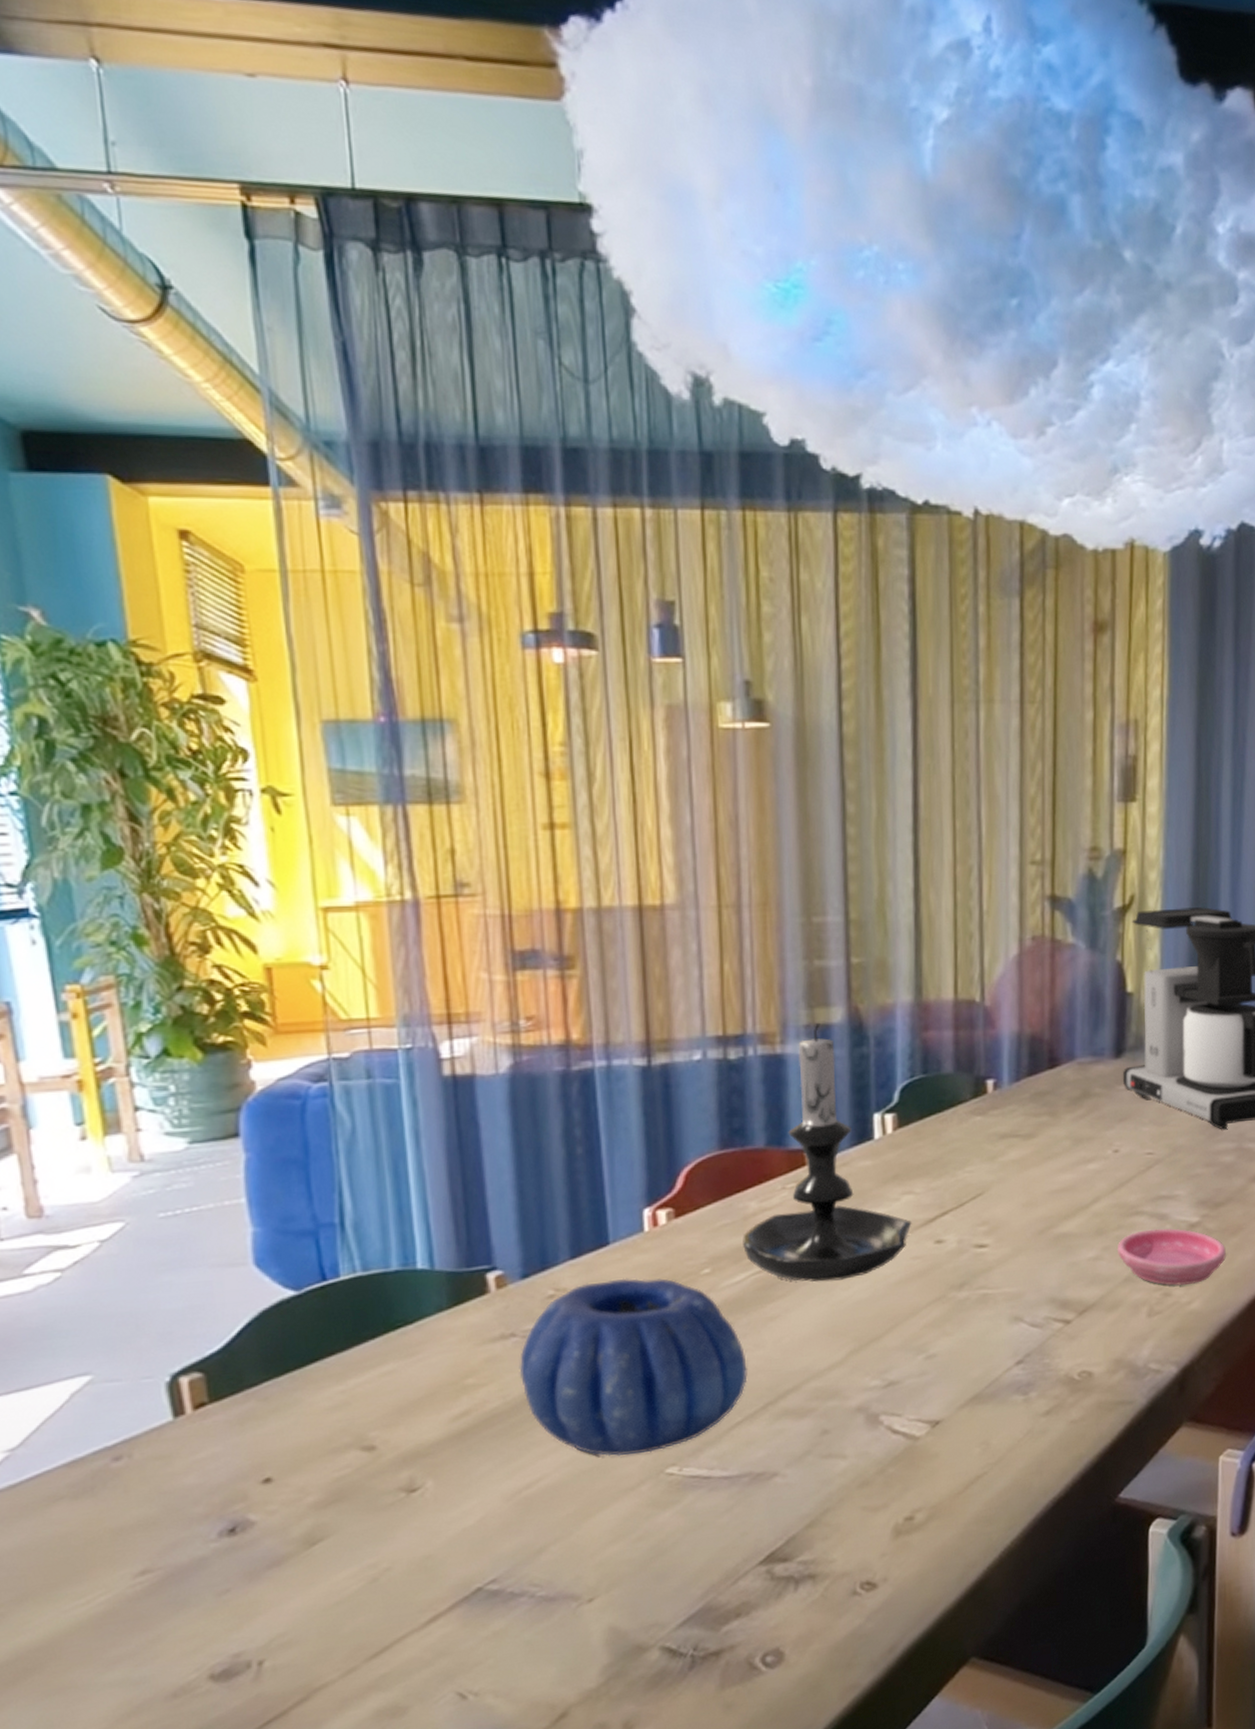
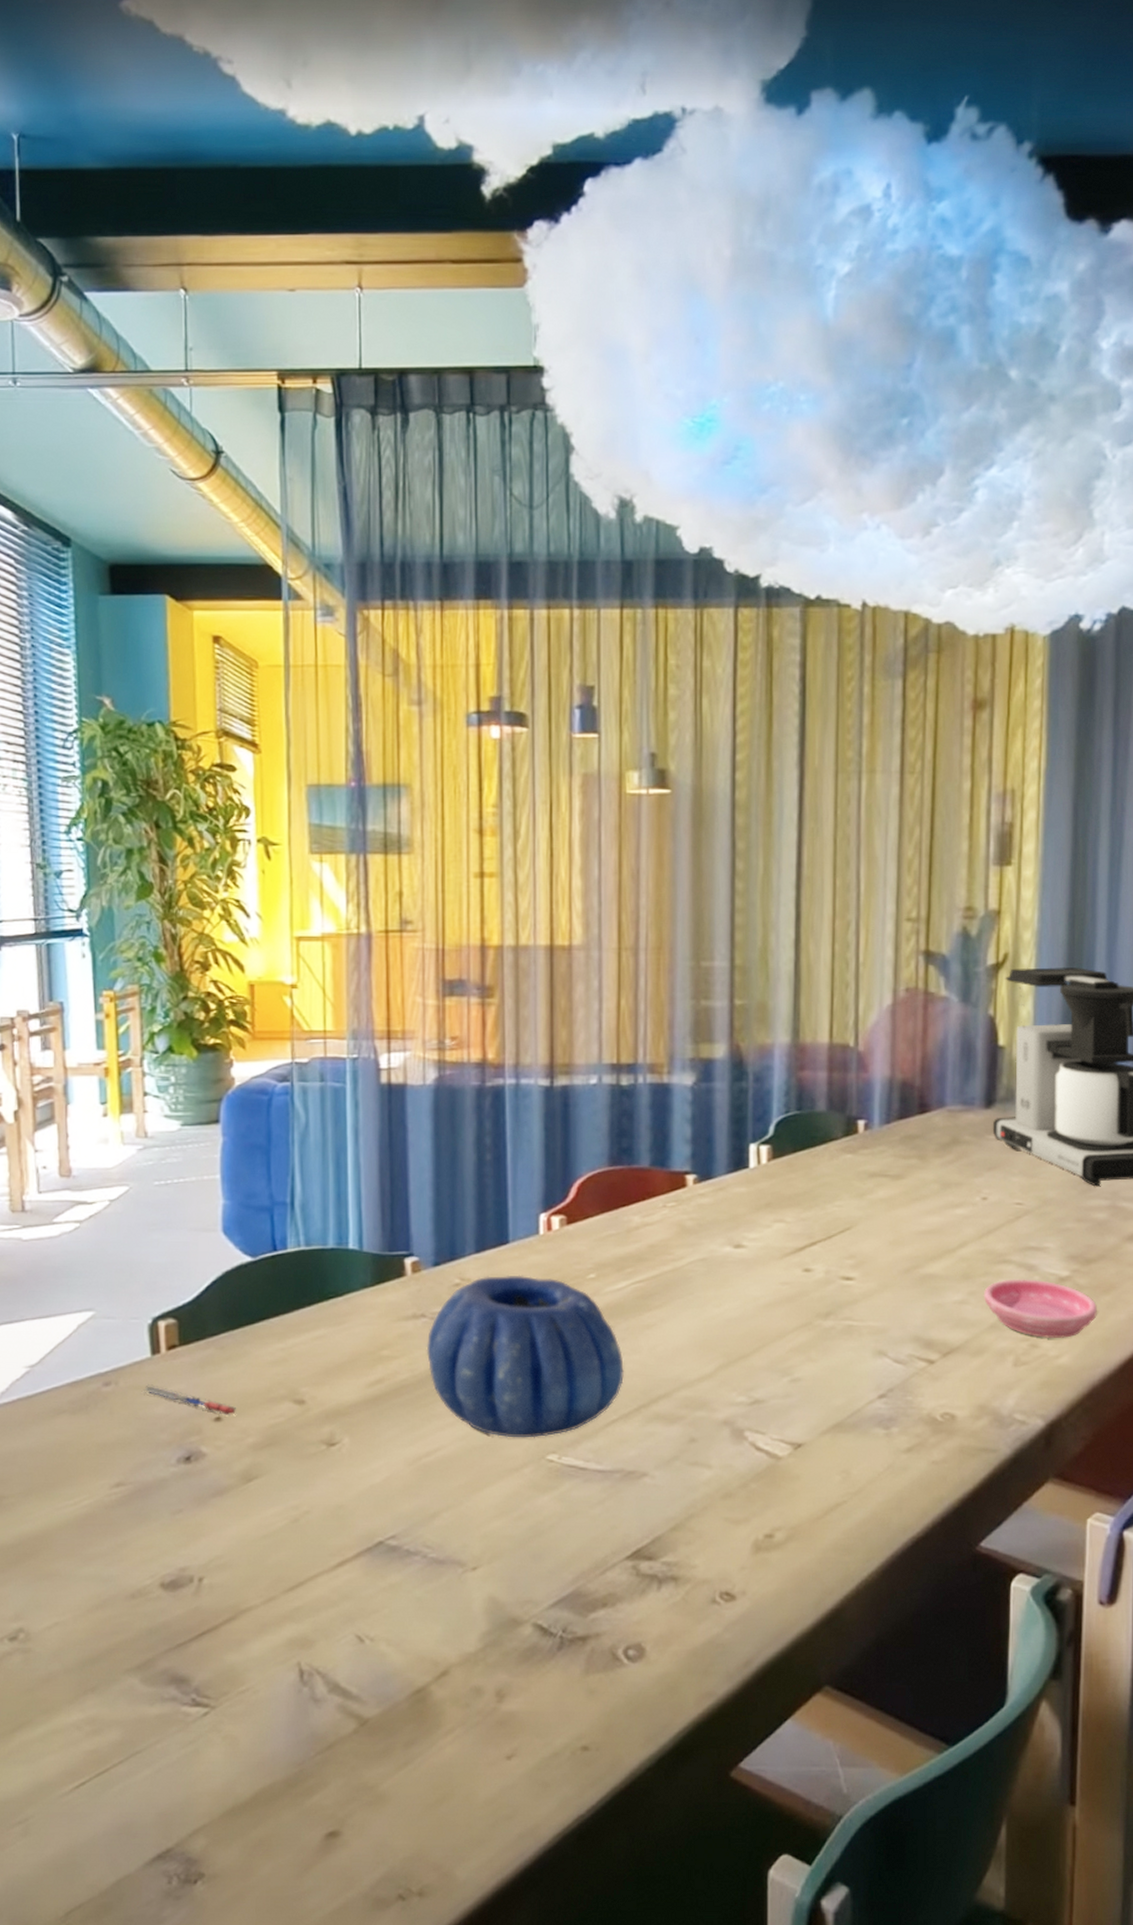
pen: none [166,1451,291,1476] -> present [143,1384,237,1416]
candle holder: present [743,1023,912,1283] -> none [626,1058,782,1297]

